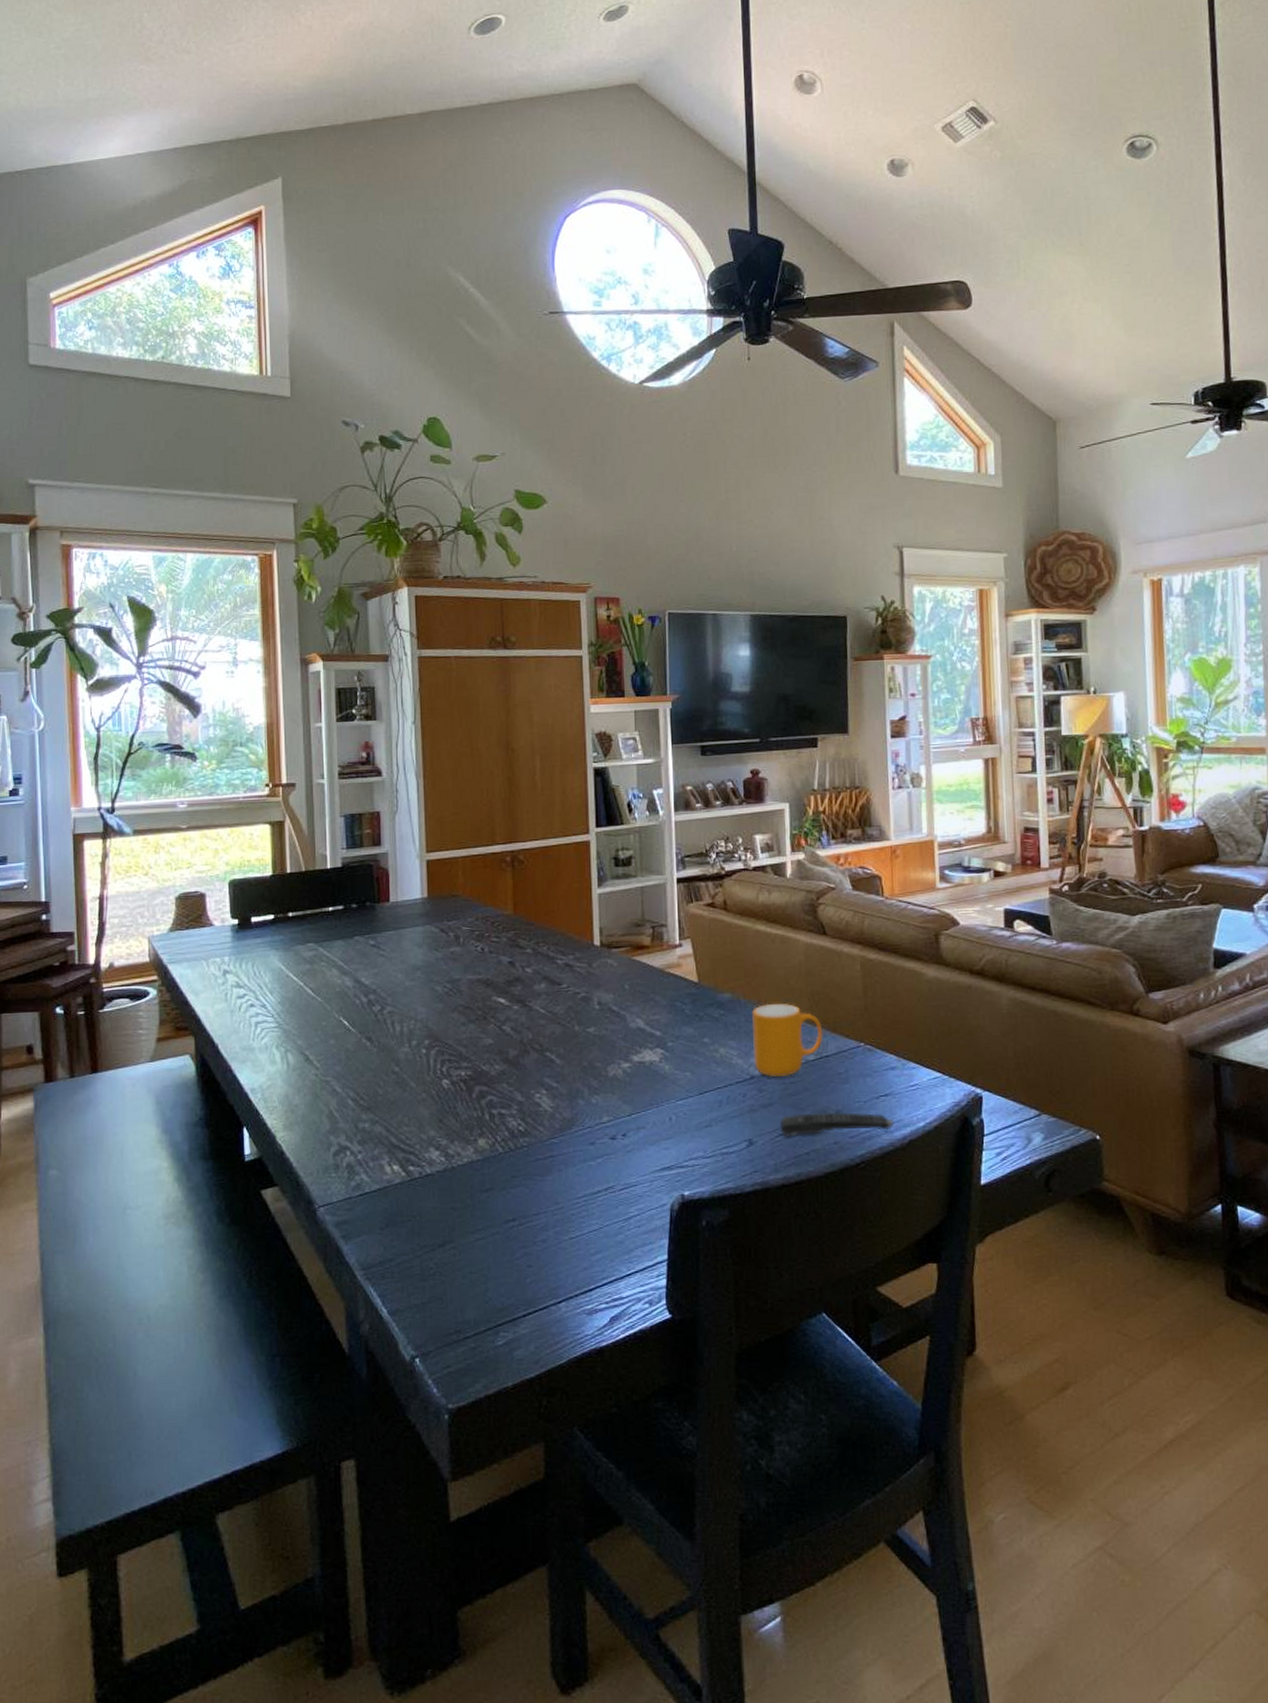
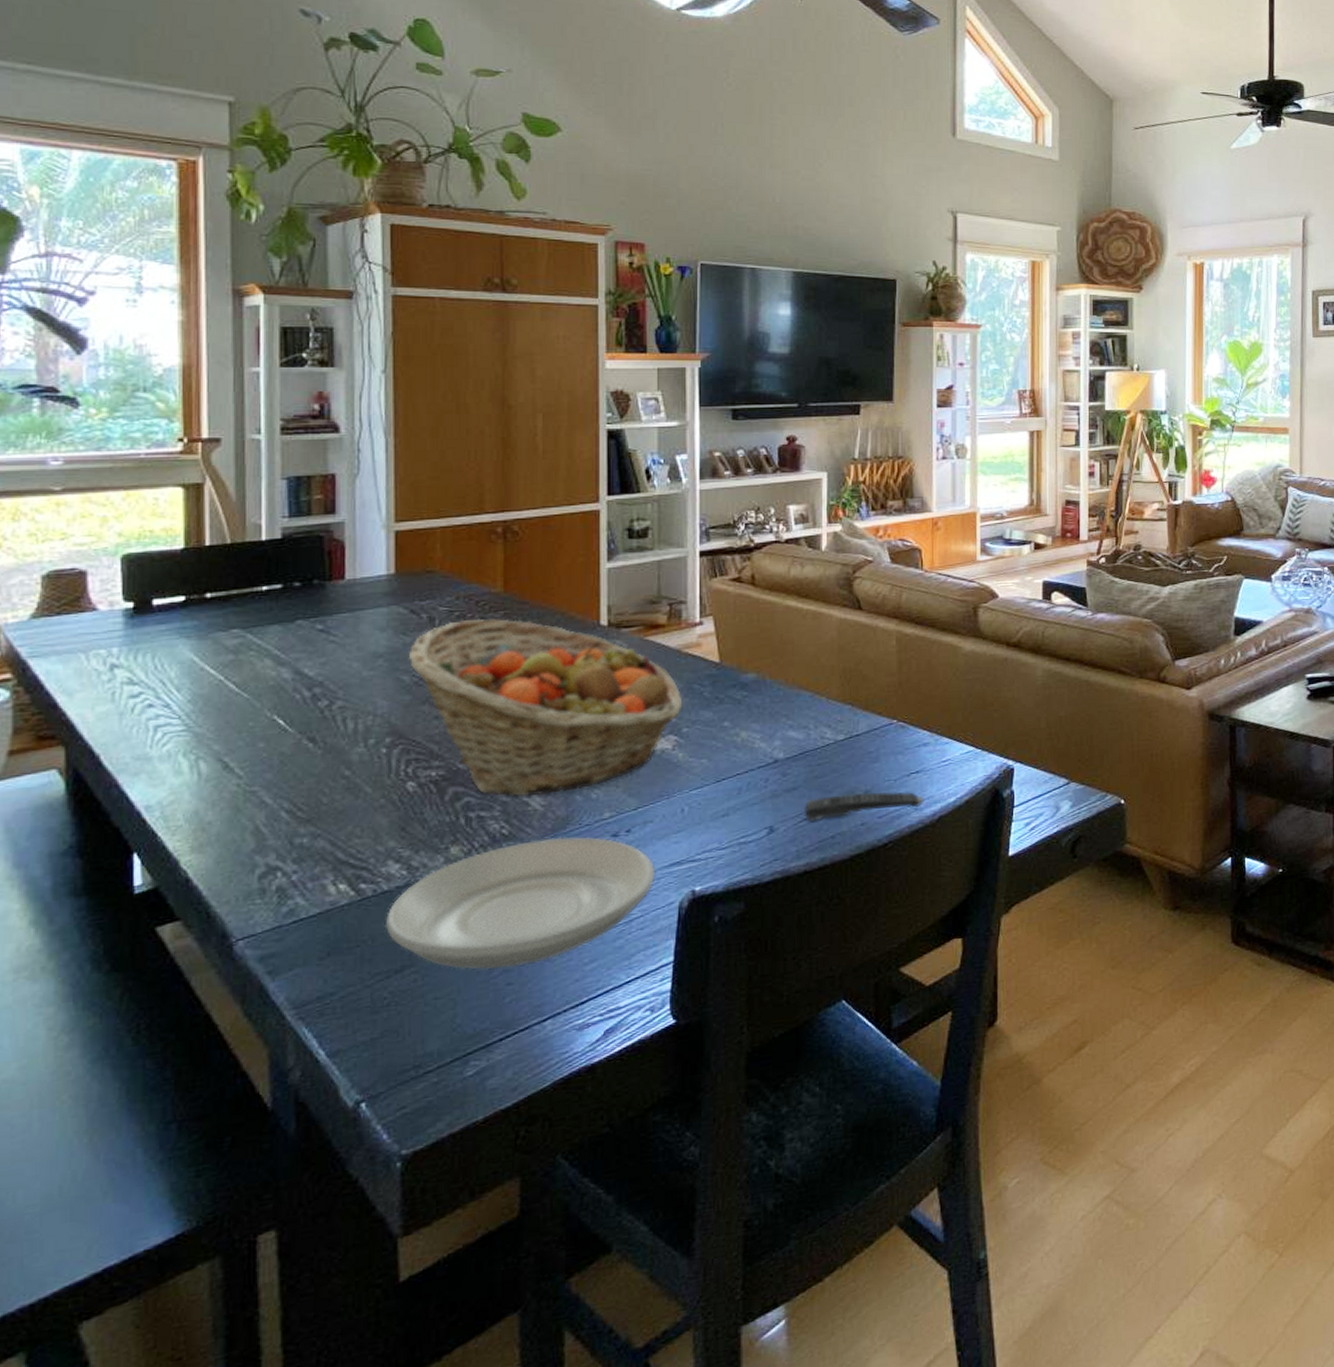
plate: none [429,1136,649,1252] -> present [384,837,656,970]
fruit basket: none [440,937,667,1098] -> present [408,618,683,796]
mug: present [752,1003,823,1077] -> none [779,681,854,759]

